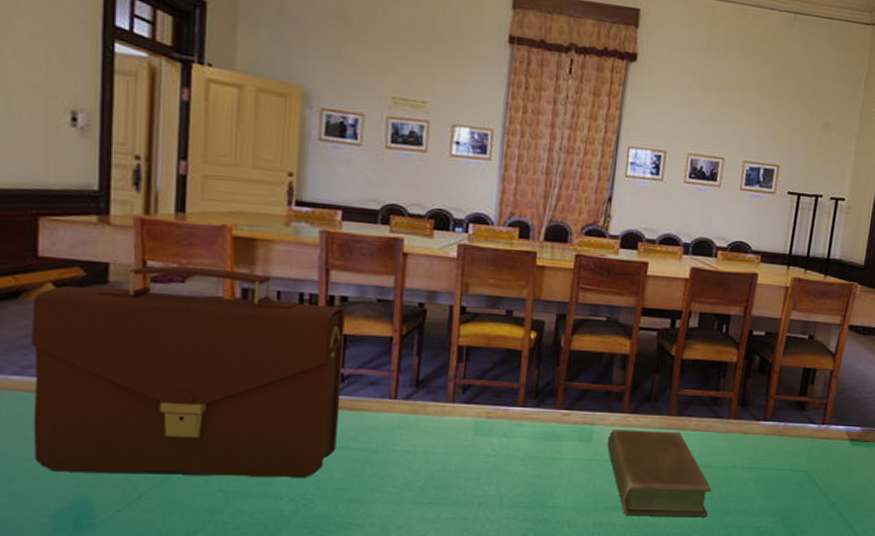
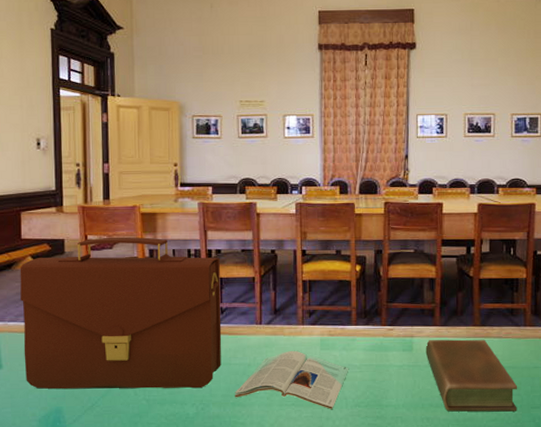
magazine: none [351,434,509,511] -> present [235,350,349,410]

